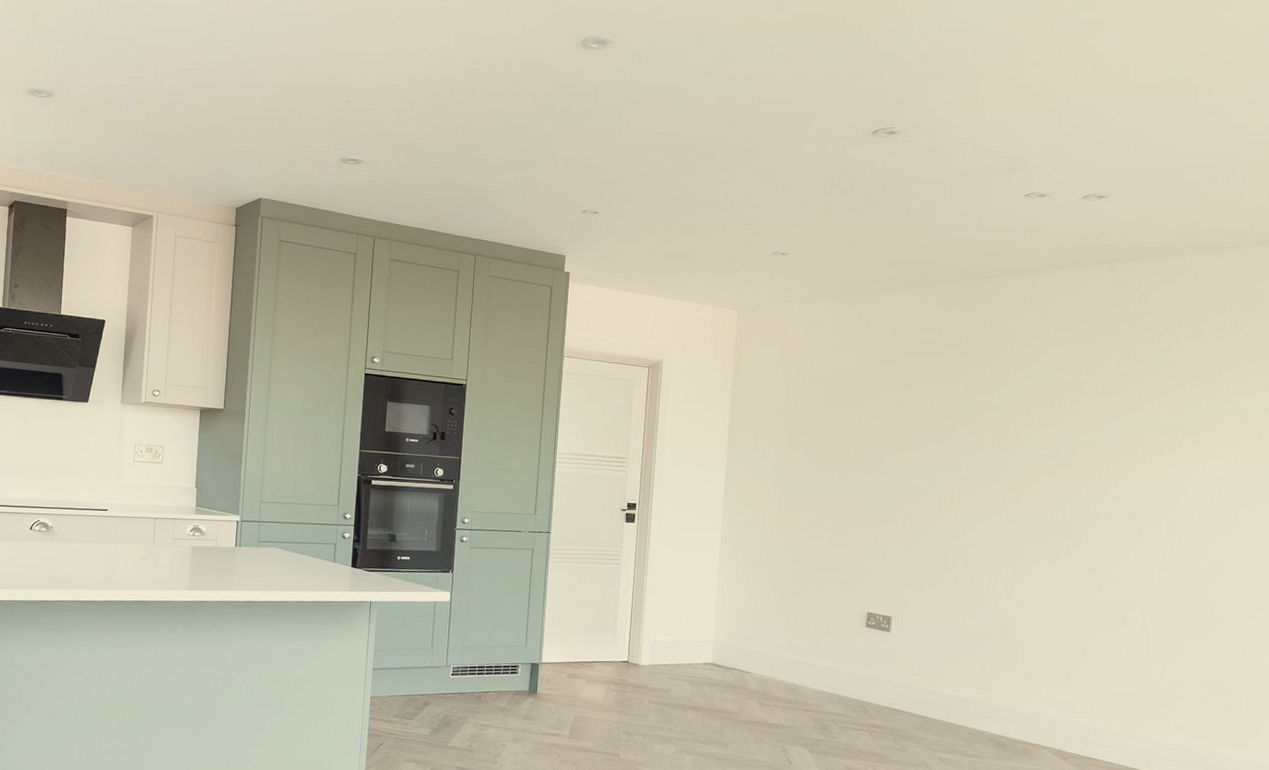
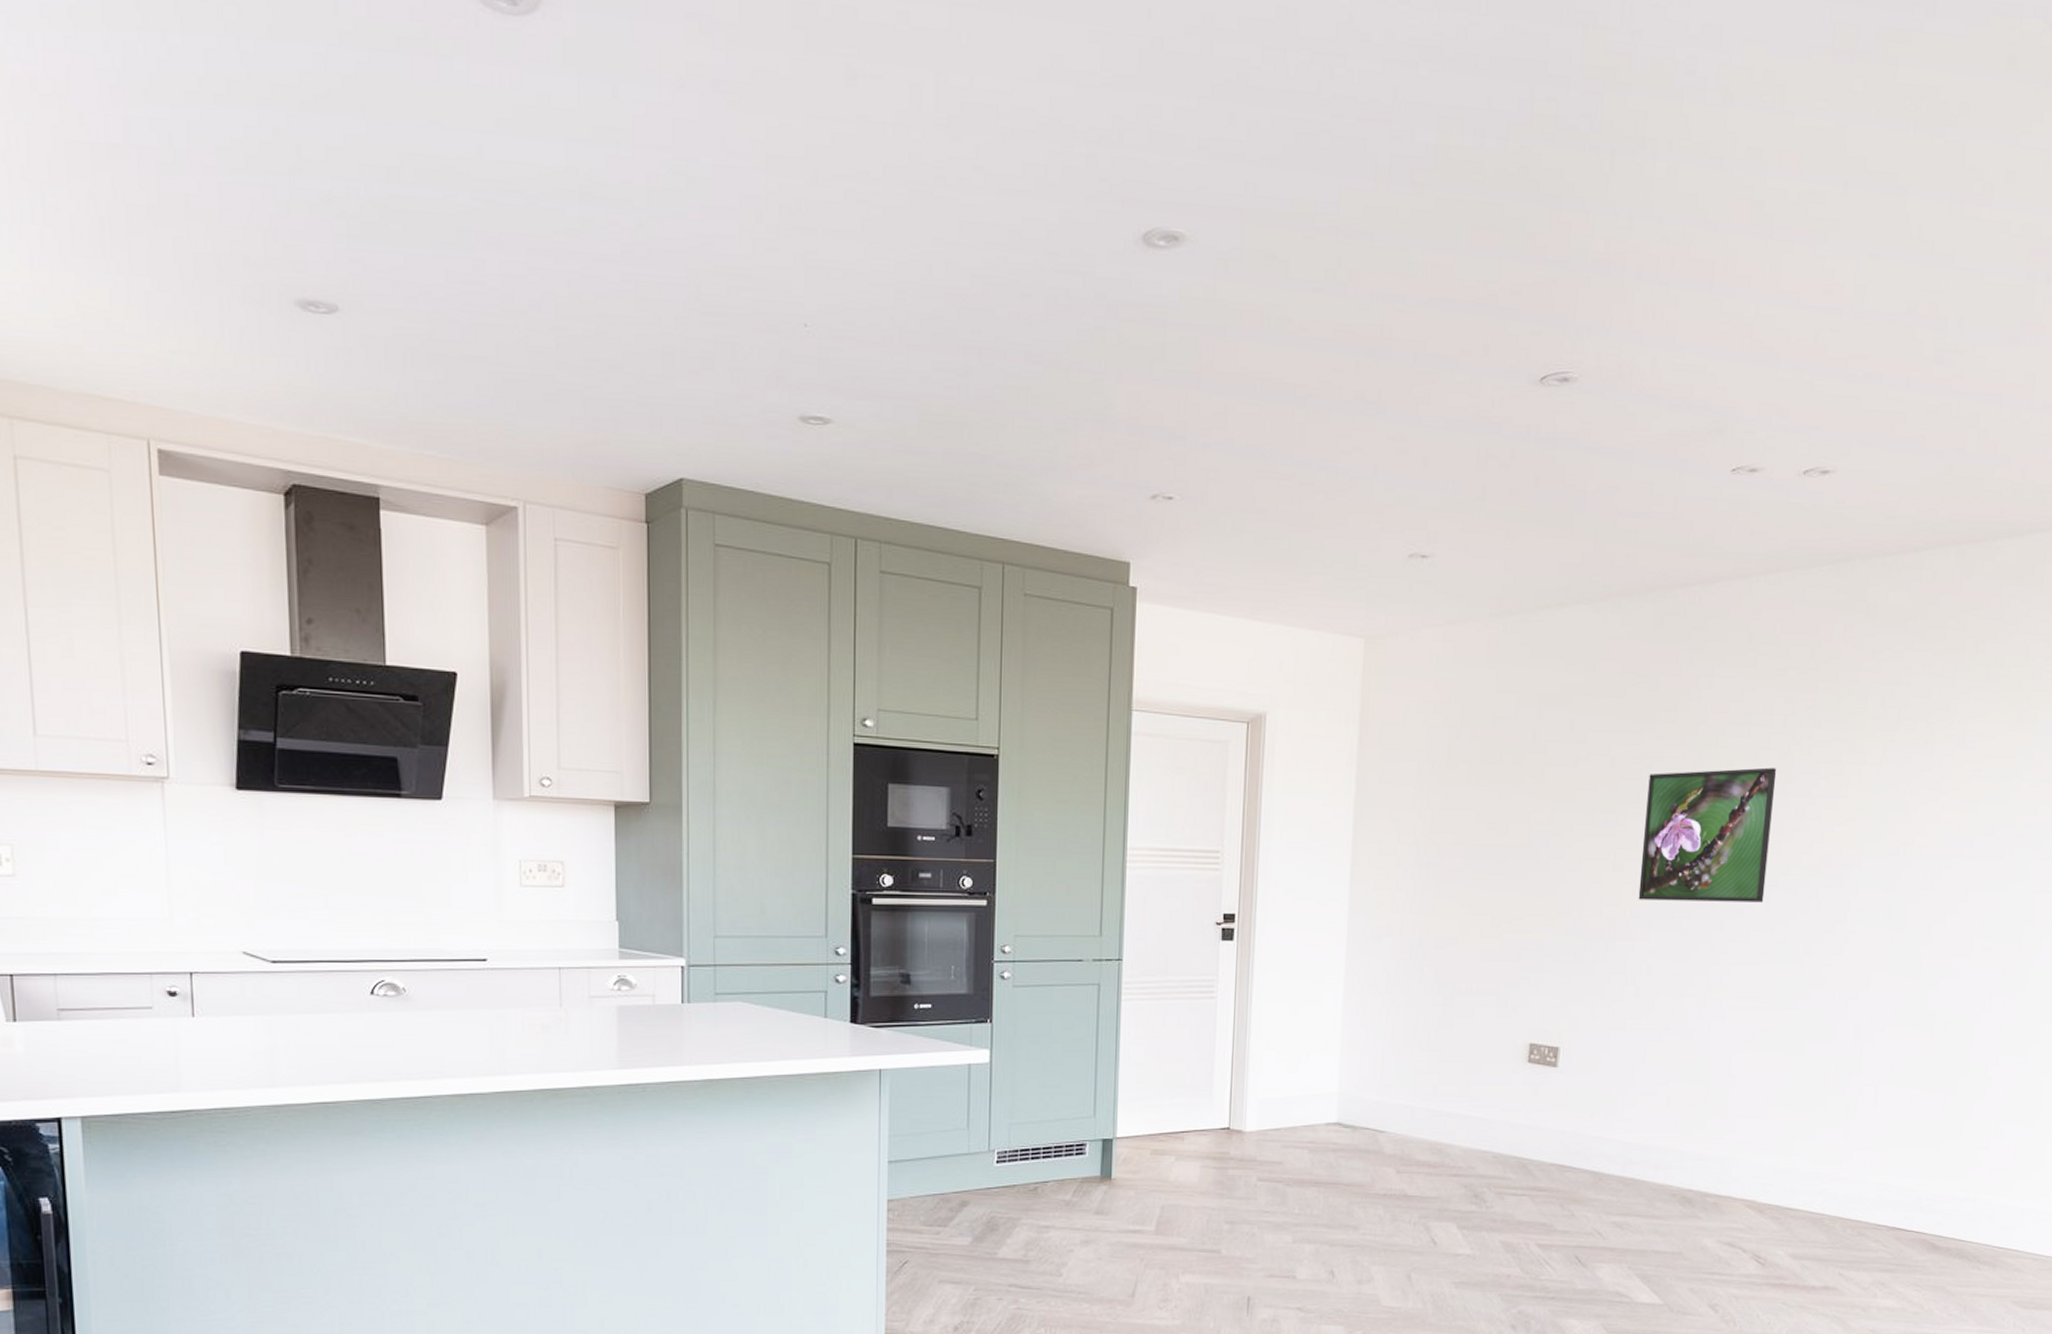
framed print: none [955,412,1069,514] -> present [1638,767,1777,903]

